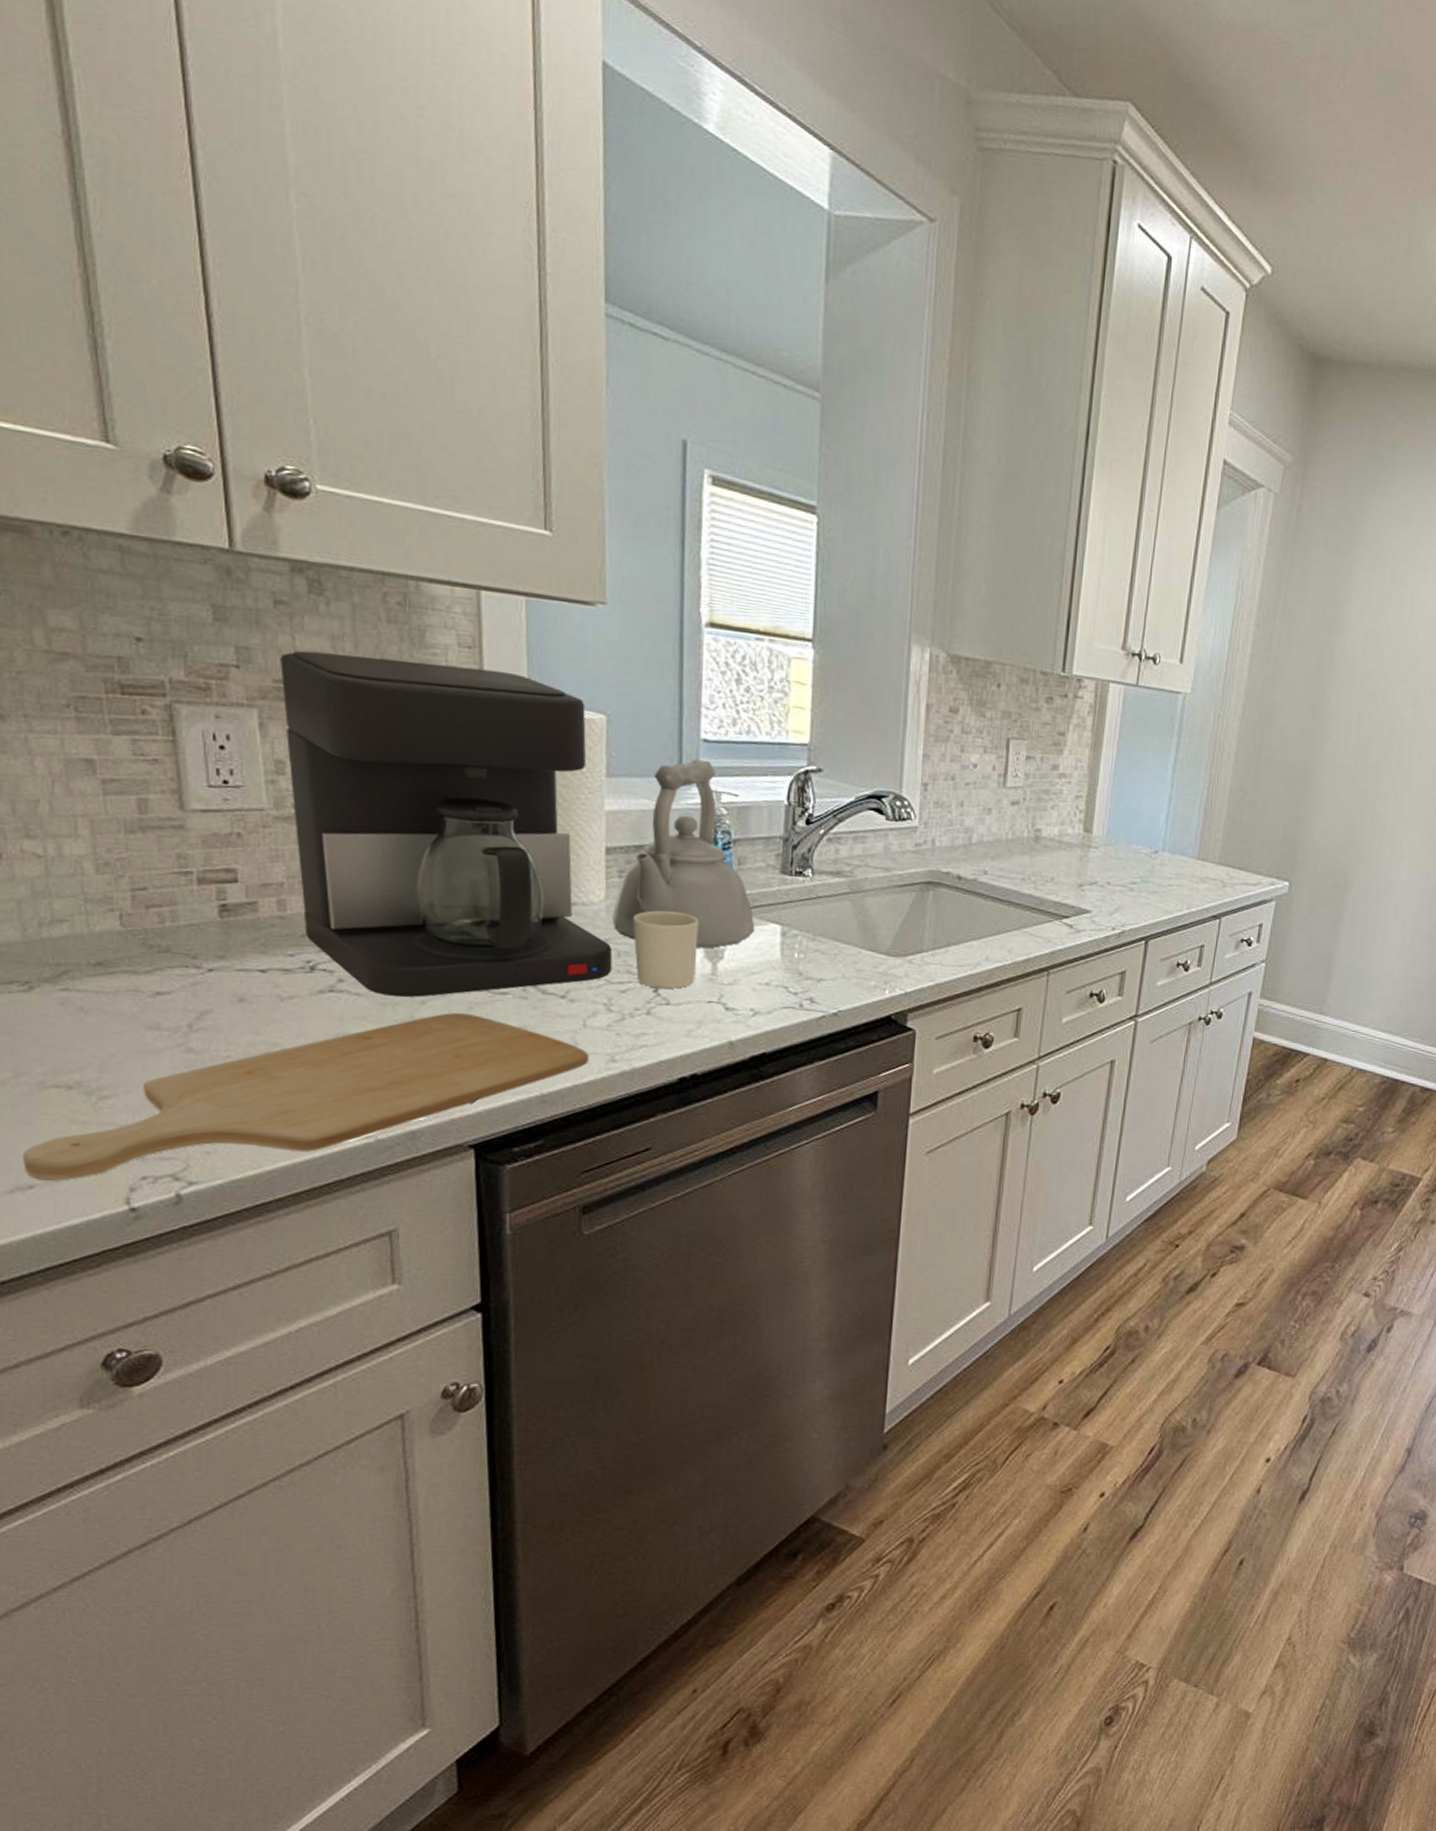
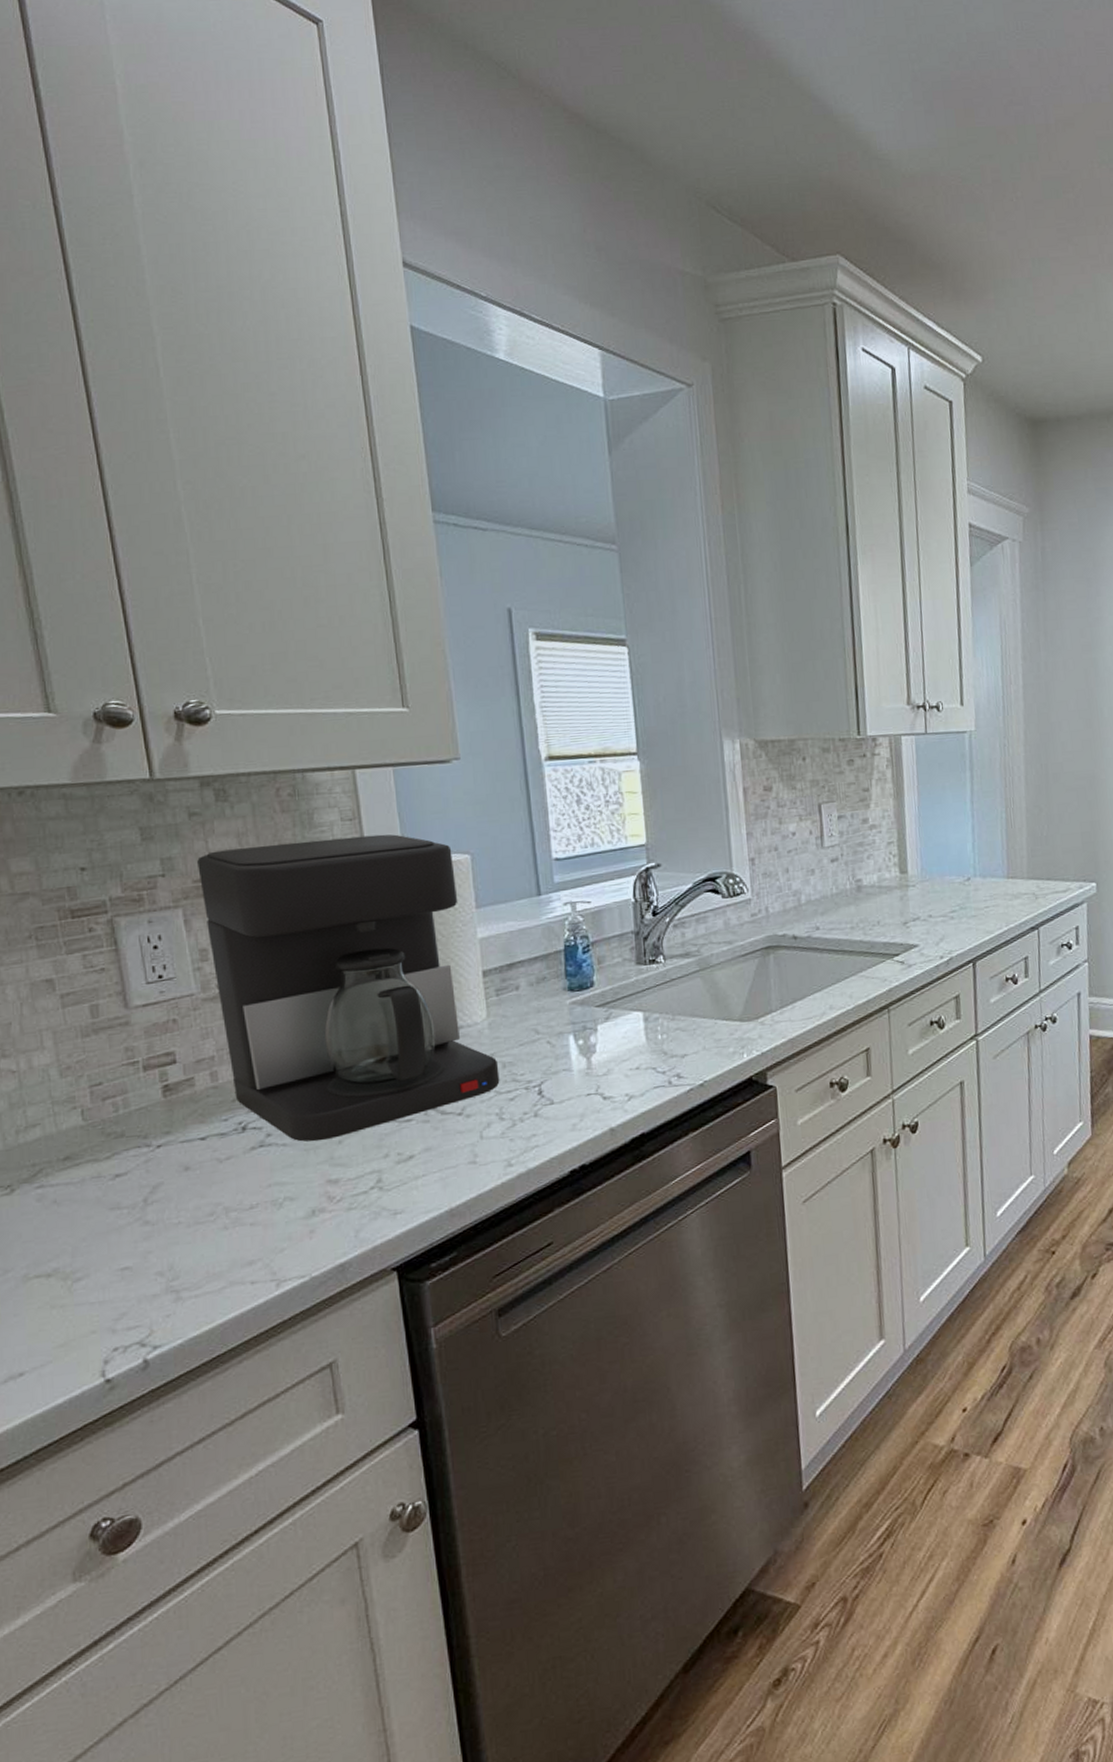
chopping board: present [23,1013,590,1181] -> none [13,1145,489,1367]
kettle: present [612,759,755,949] -> none [494,876,621,1050]
mug: present [633,910,699,989] -> none [513,1017,573,1091]

